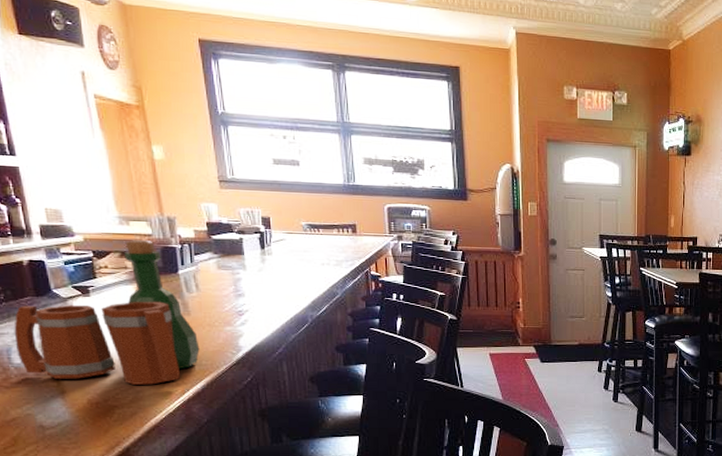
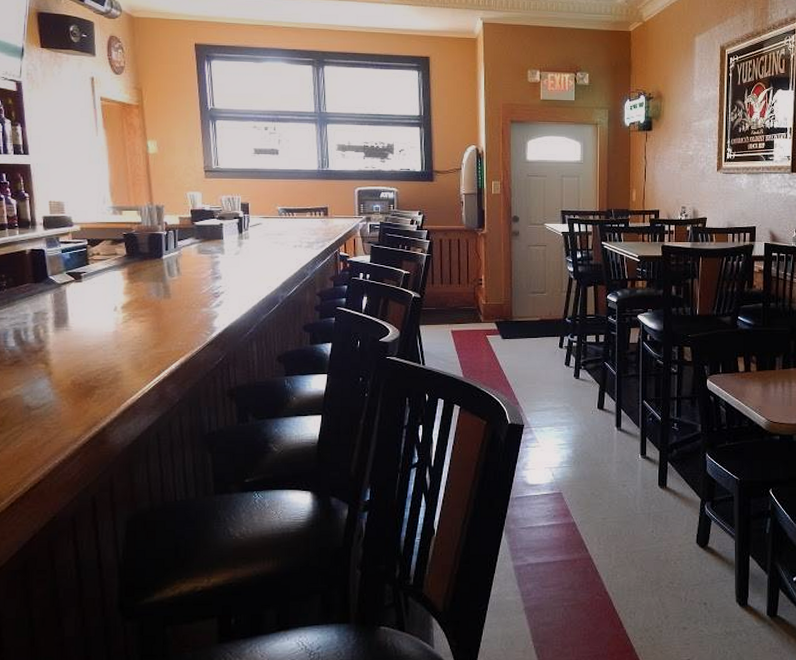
tavern set: present [14,240,200,385] -> none [12,228,177,366]

